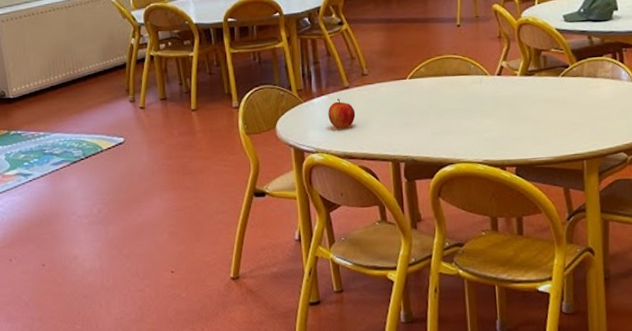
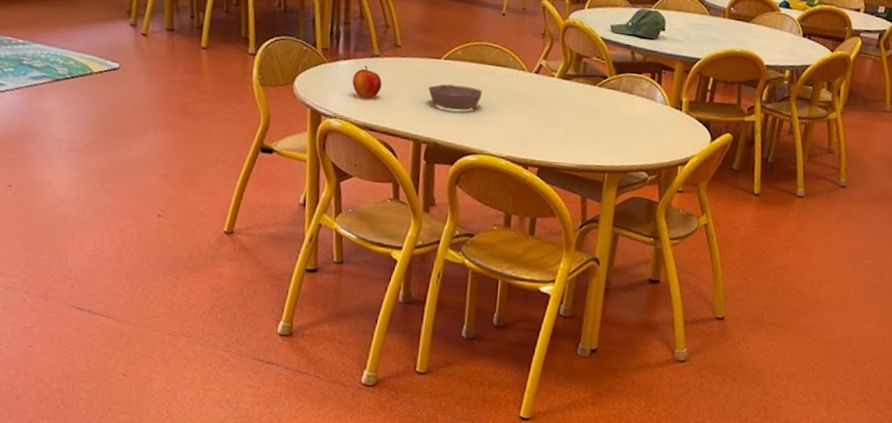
bowl: none [399,100,450,126] -> present [428,84,482,111]

